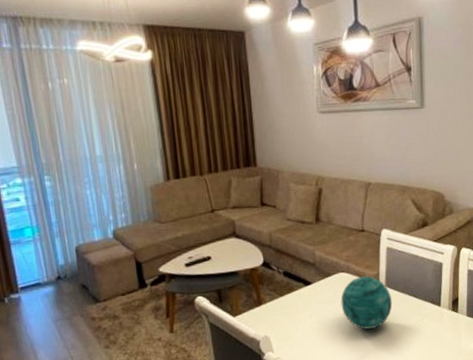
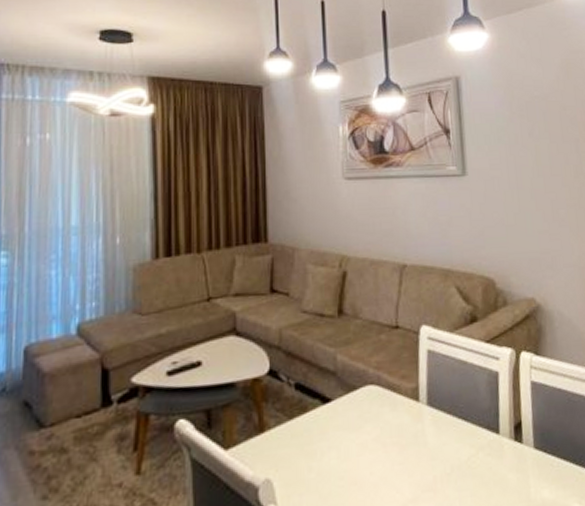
decorative orb: present [341,276,393,330] -> none [369,390,437,469]

